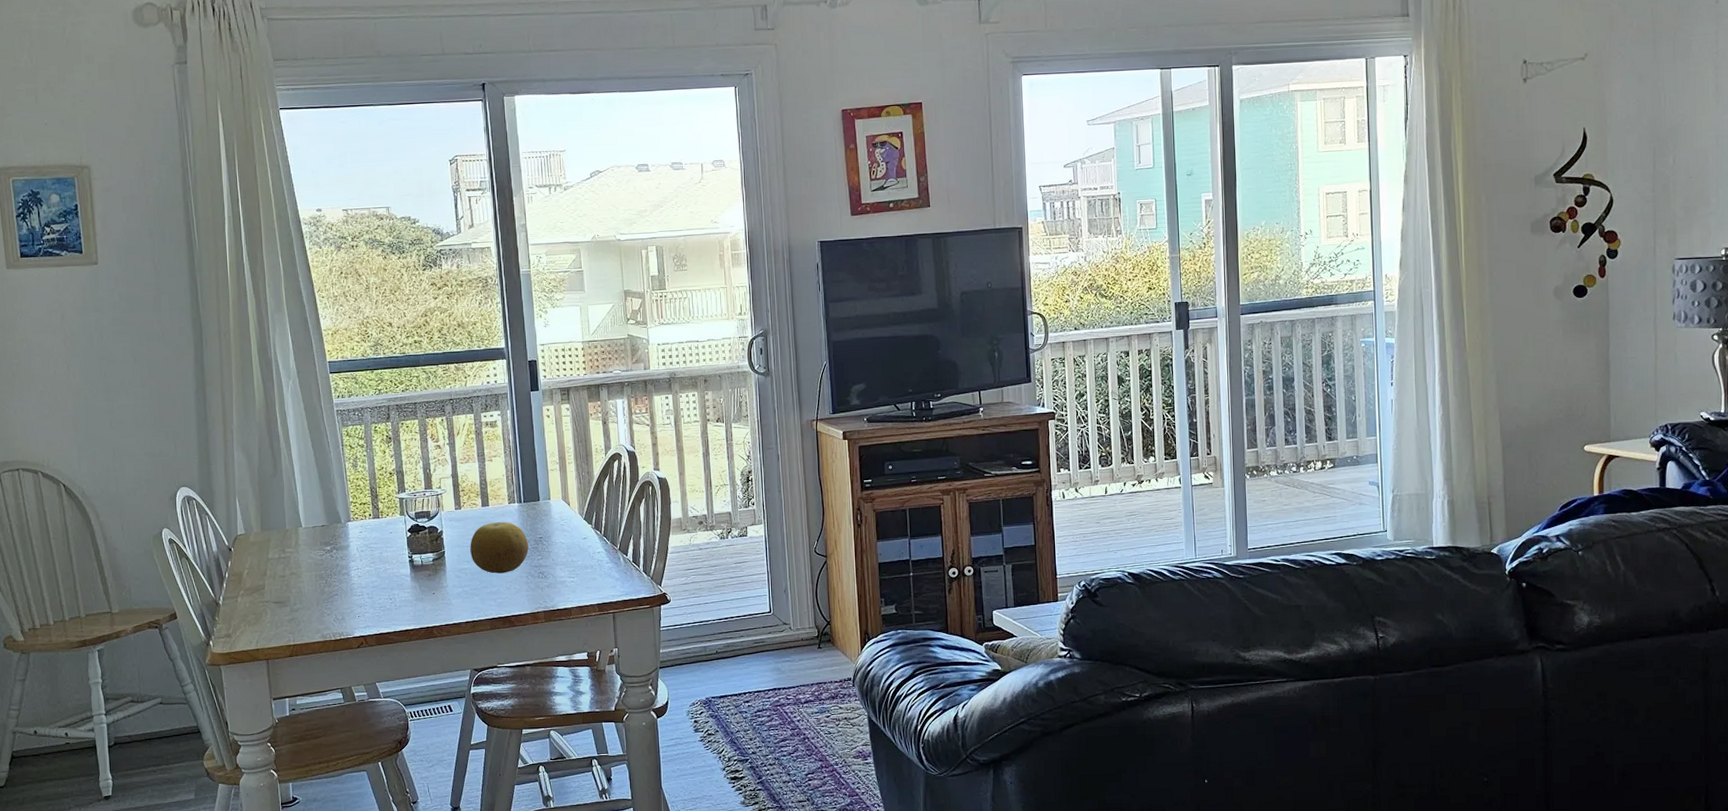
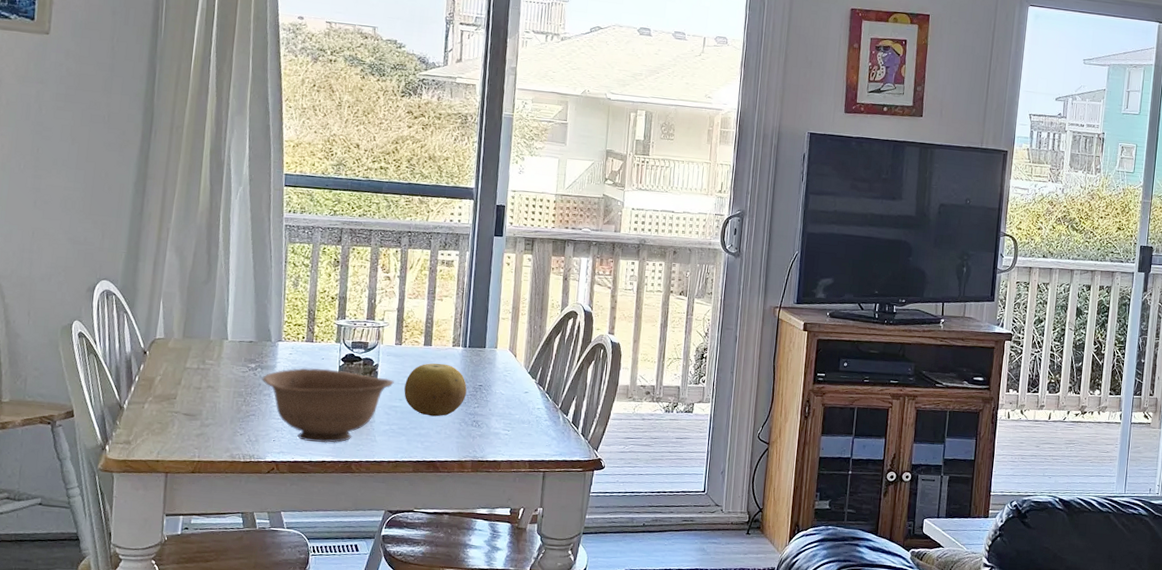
bowl: none [338,541,460,613] -> present [262,367,394,444]

